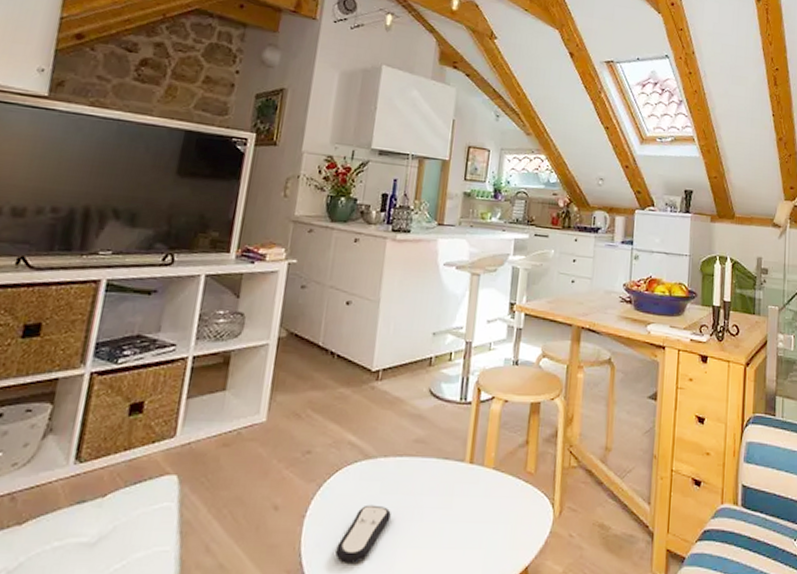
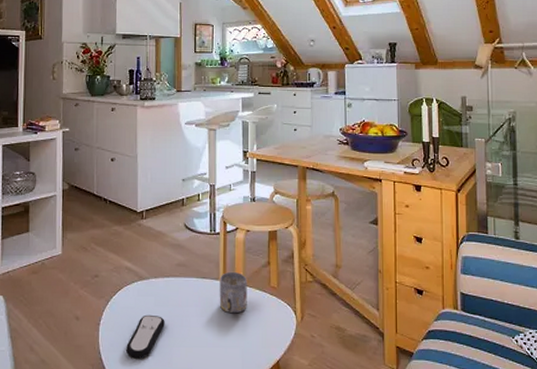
mug: none [462,451,499,506] -> present [219,271,247,314]

